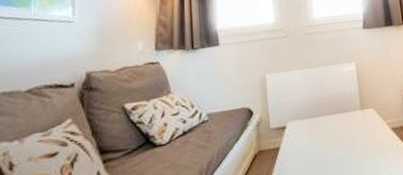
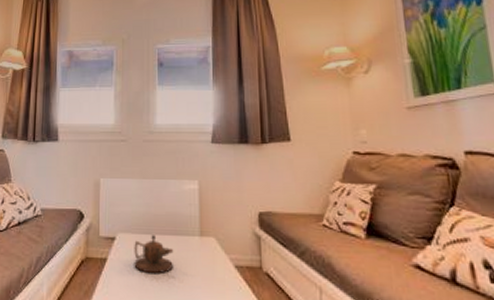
teapot: none [304,117,341,152] -> present [134,235,174,274]

